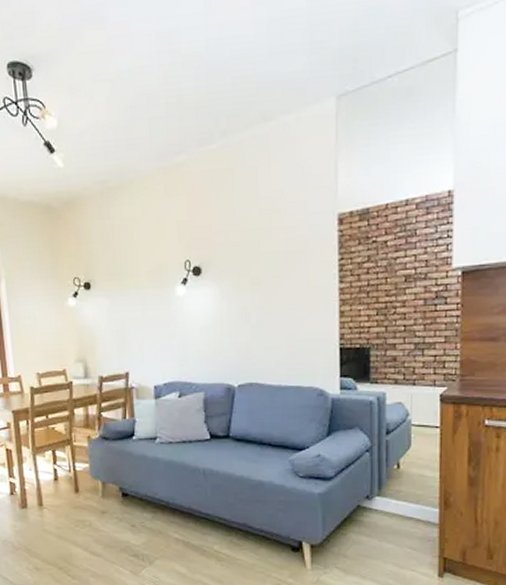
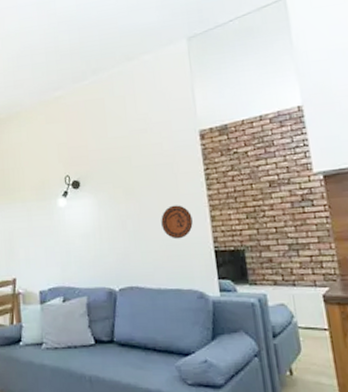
decorative plate: none [287,298,320,335] -> present [161,205,193,240]

